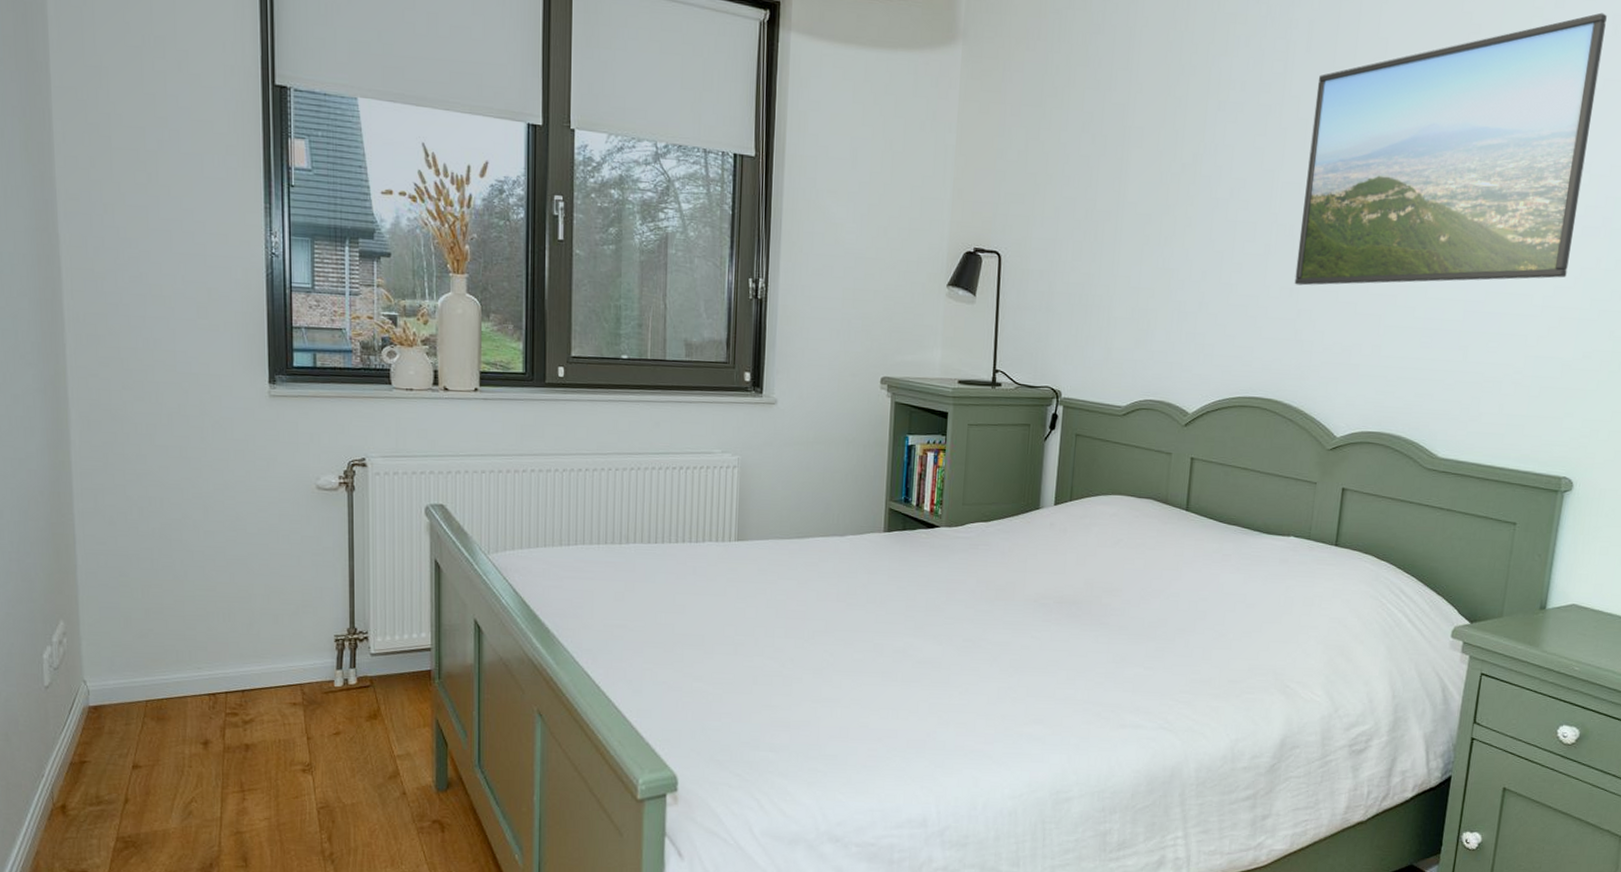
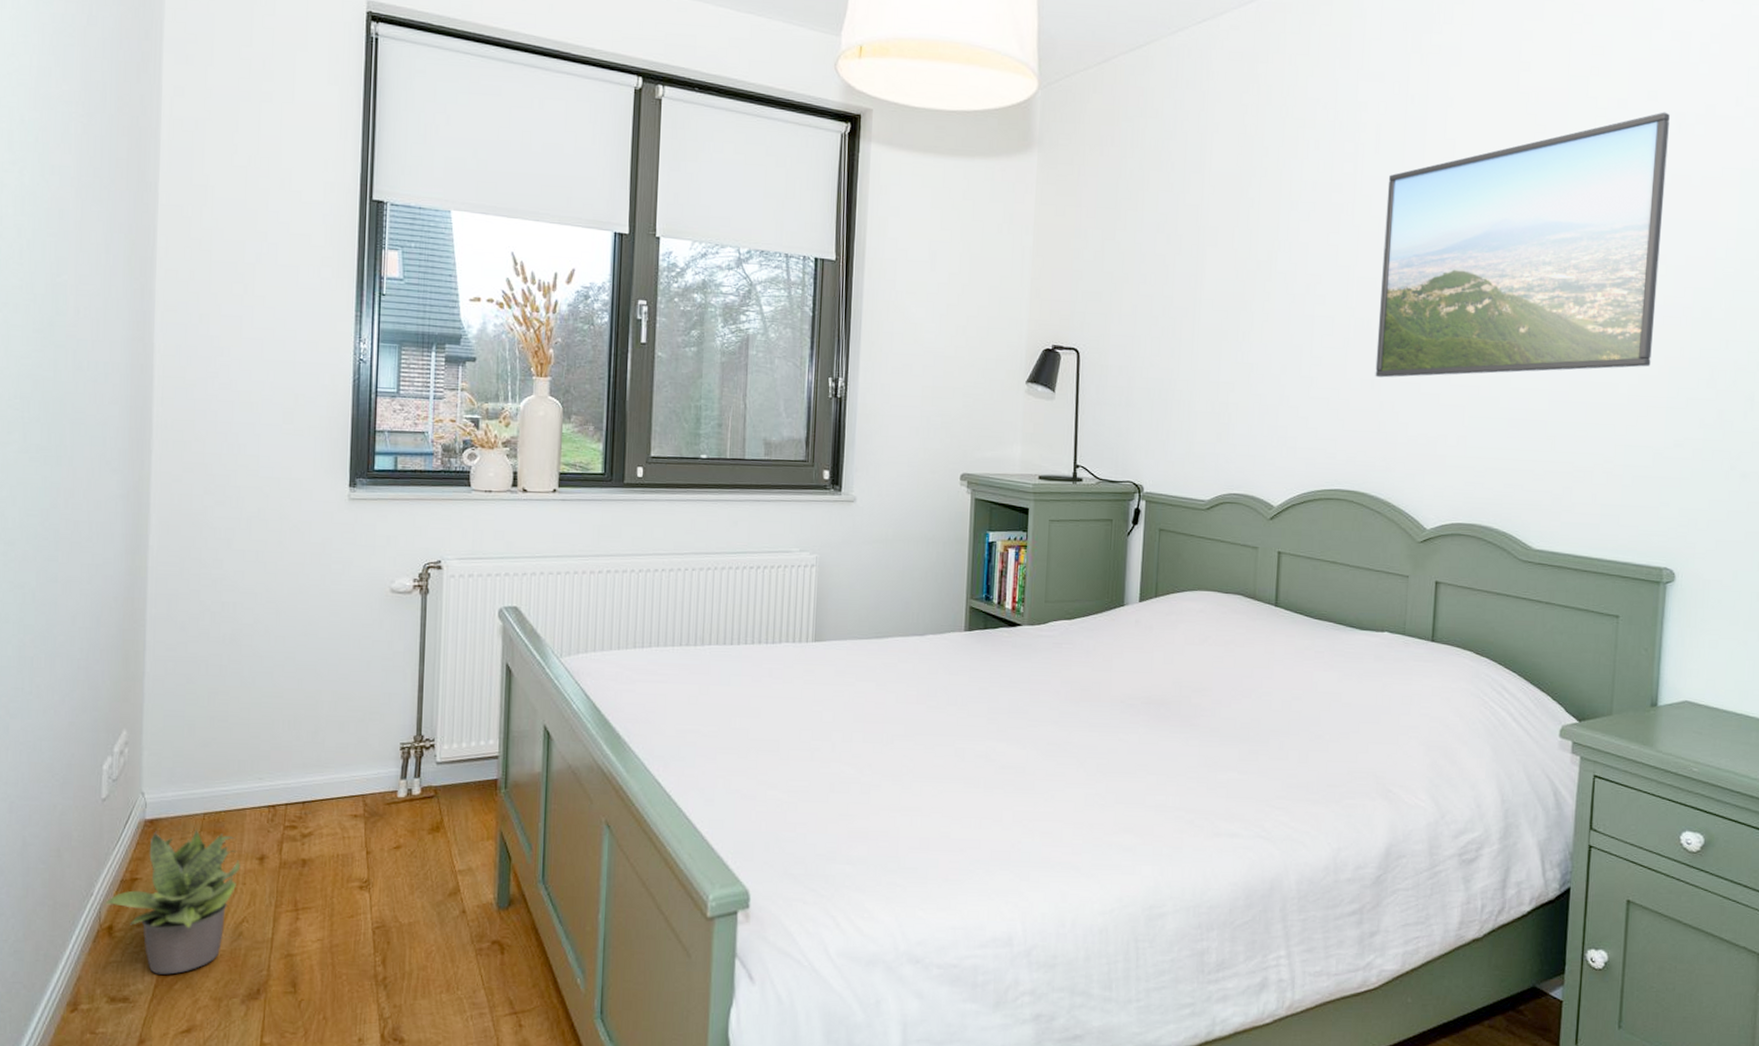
potted plant: none [55,715,186,850] -> present [104,828,241,975]

